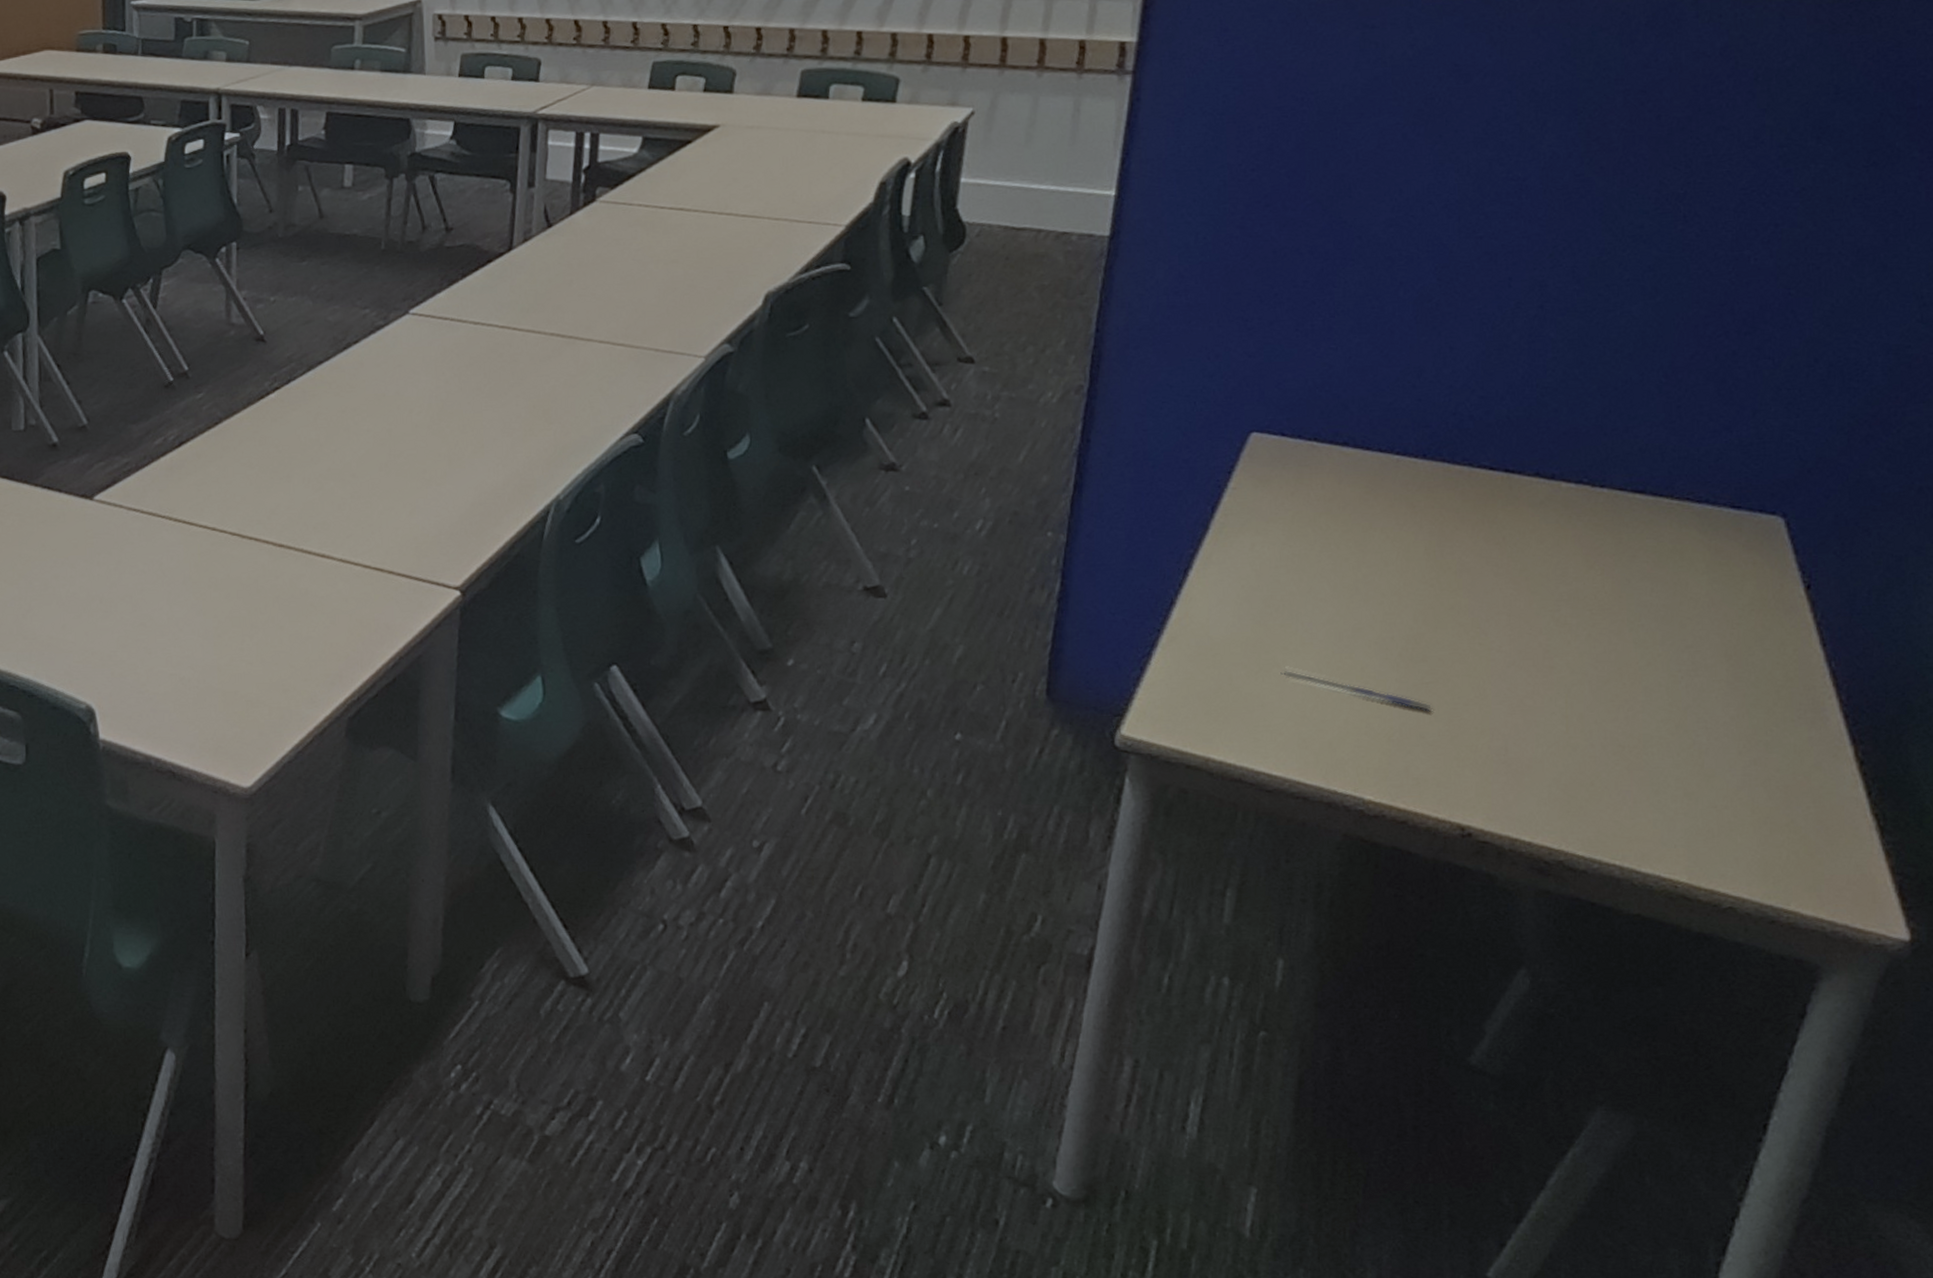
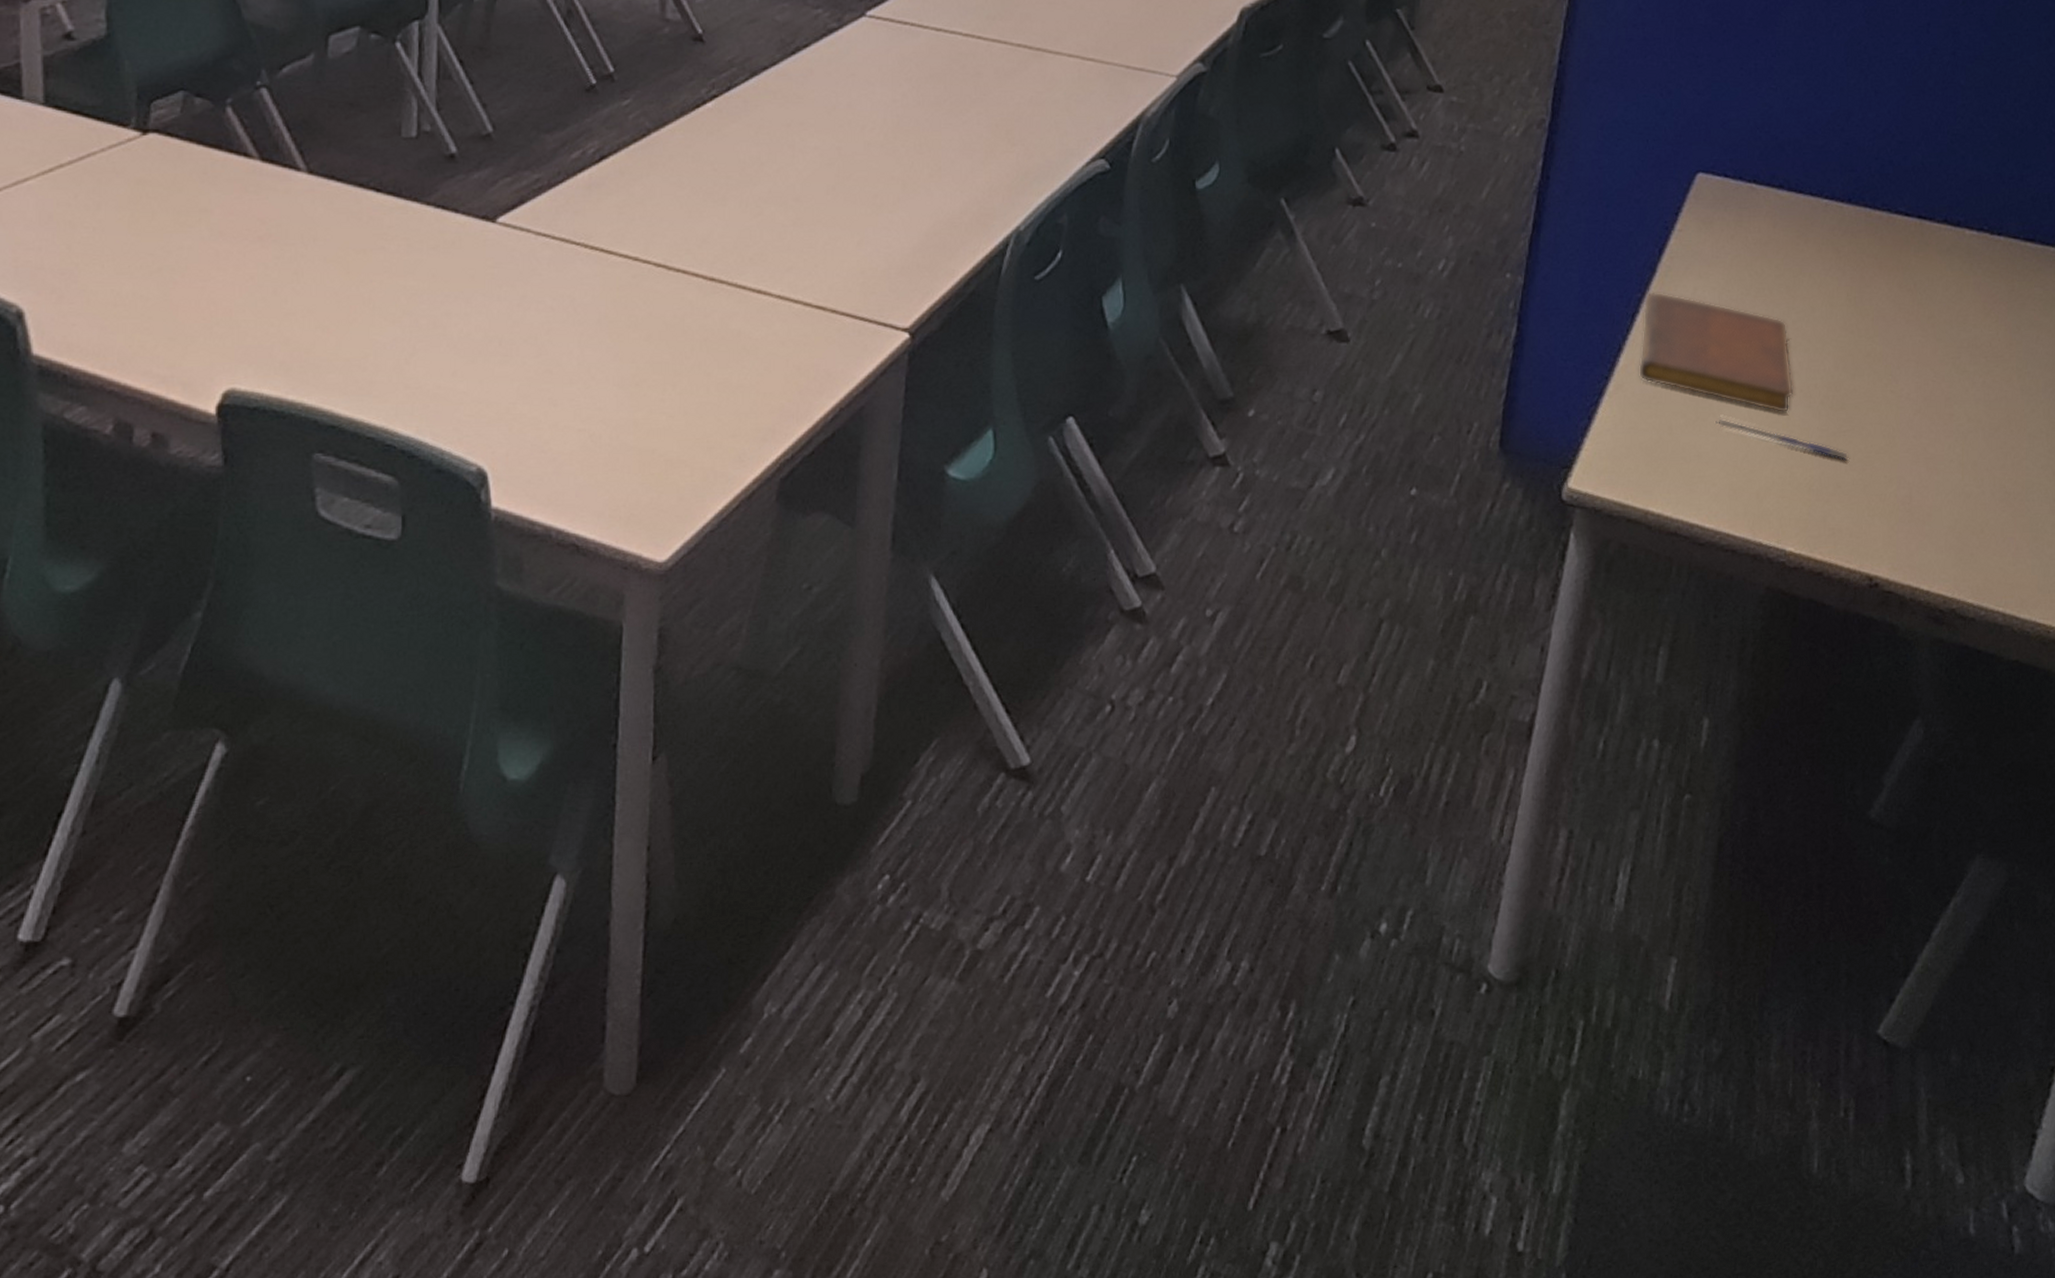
notebook: none [1193,548,1368,665] -> present [1638,292,1794,414]

